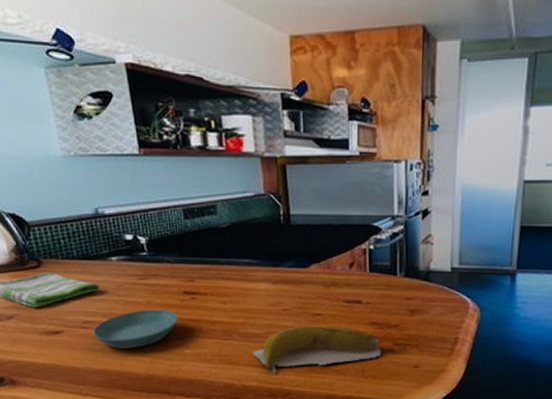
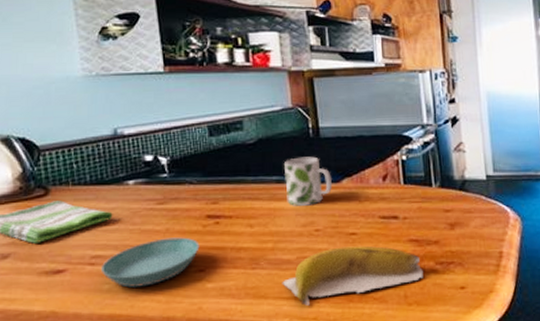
mug: none [255,242,300,288] -> present [283,156,332,208]

